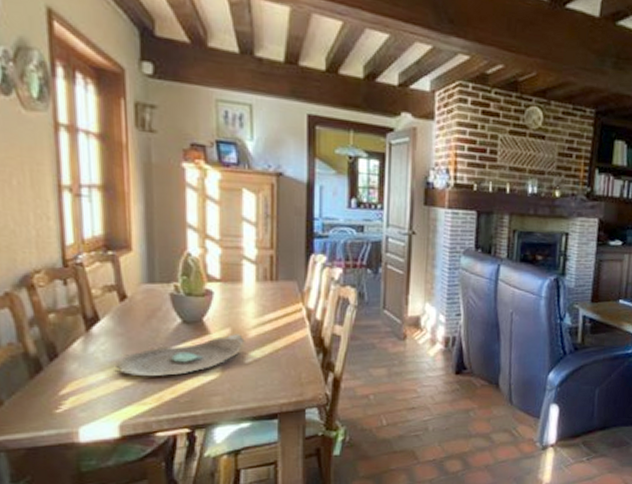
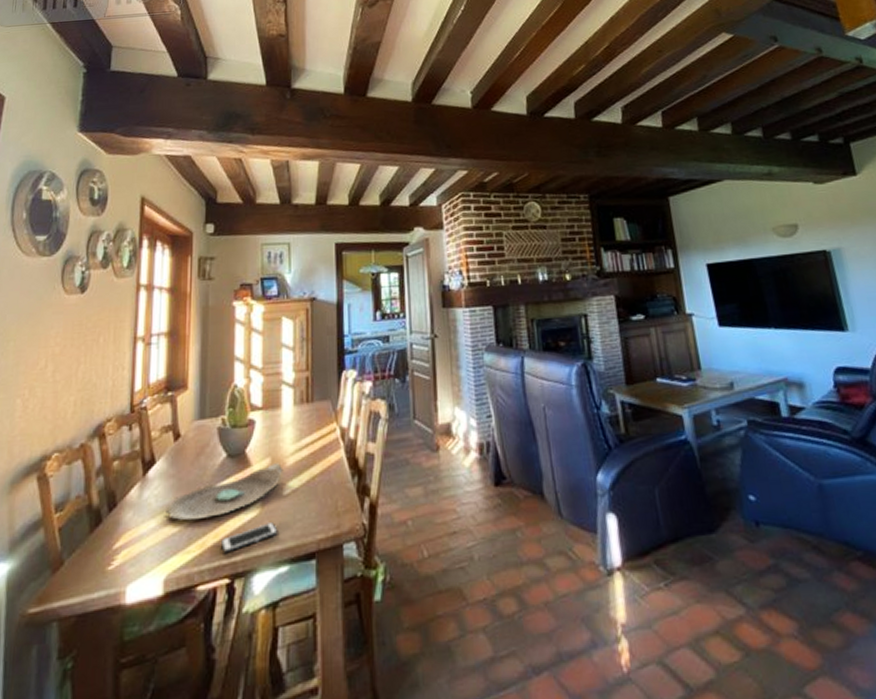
cell phone: none [180,385,240,408] -> present [221,522,278,553]

